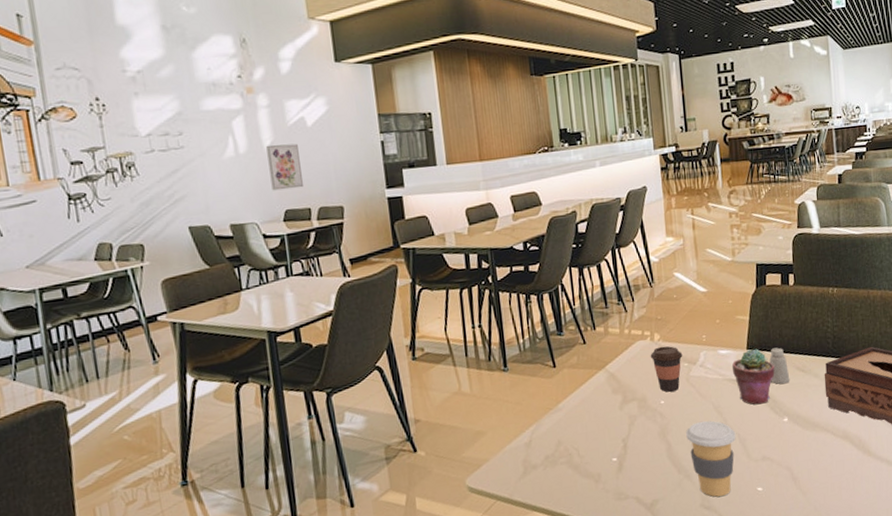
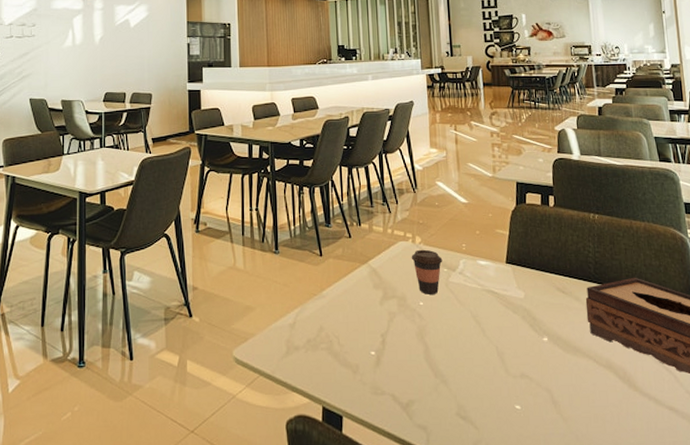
wall art: present [266,143,304,191] -> none [97,39,123,76]
coffee cup: present [686,420,736,497] -> none [444,328,494,409]
potted succulent: present [731,348,775,405] -> none [490,263,535,320]
saltshaker: present [769,347,790,384] -> none [529,265,550,303]

